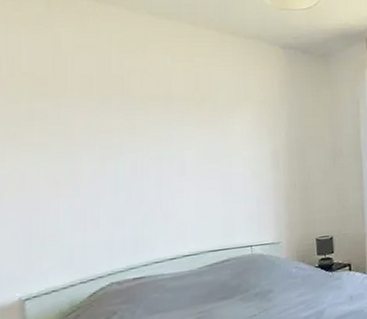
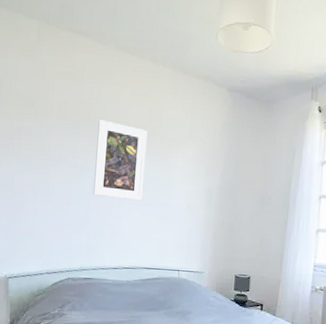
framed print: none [134,92,198,178] -> present [92,120,148,201]

